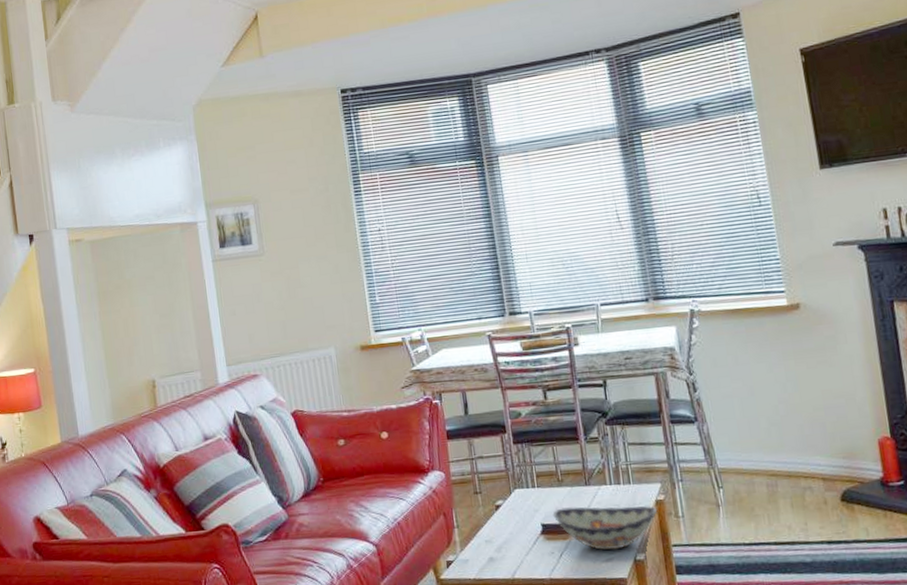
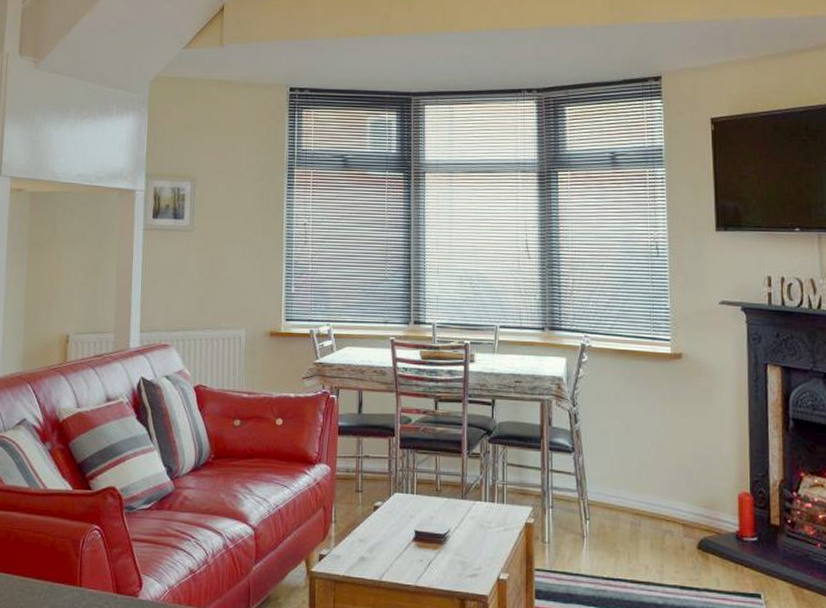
decorative bowl: present [552,505,658,550] -> none [427,517,526,566]

